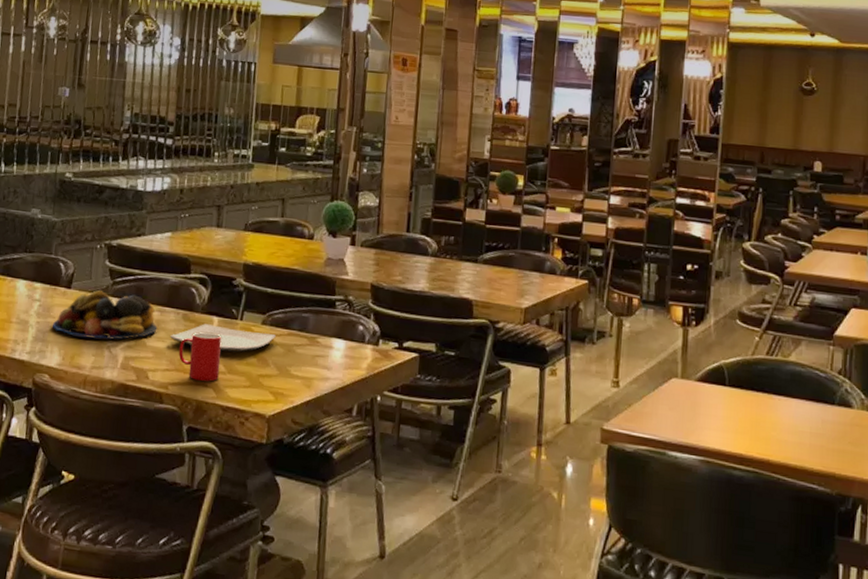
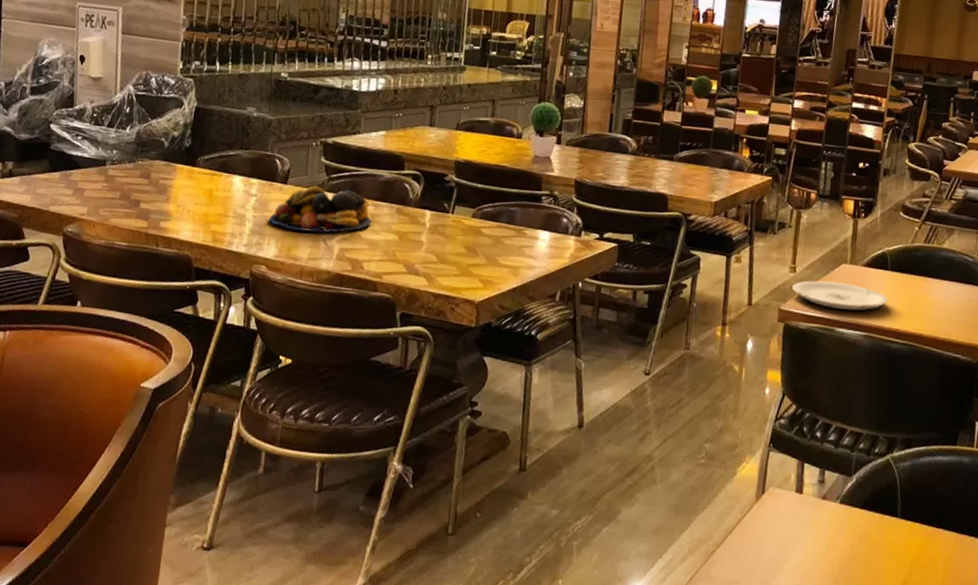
plate: present [170,324,276,353] -> none [384,217,485,244]
cup: present [178,331,222,382] -> none [392,224,434,271]
plate: none [615,396,728,432] -> present [791,280,888,311]

